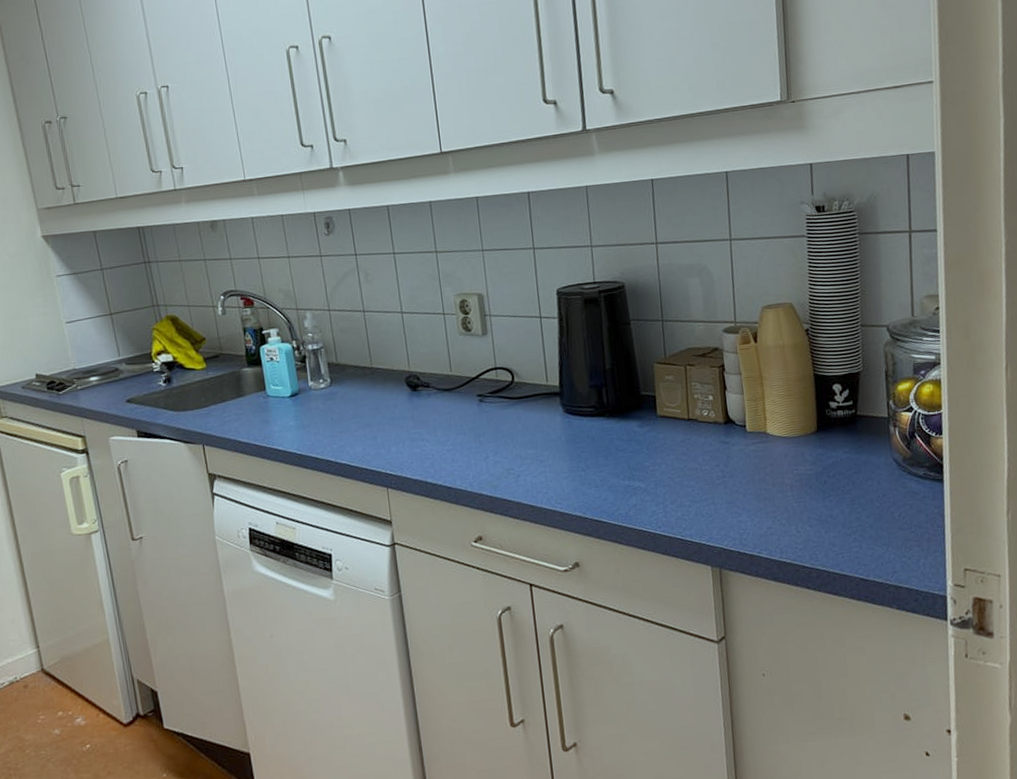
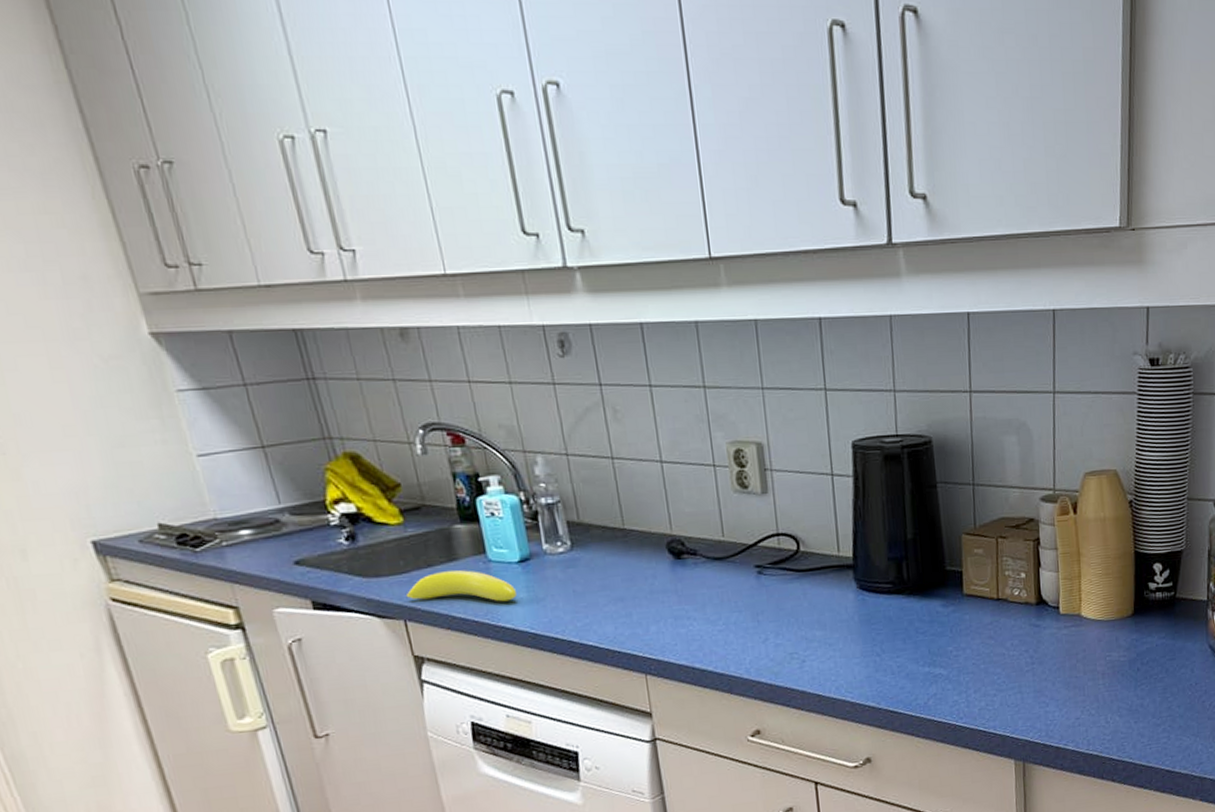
banana: none [205,404,288,429] -> present [405,569,518,602]

